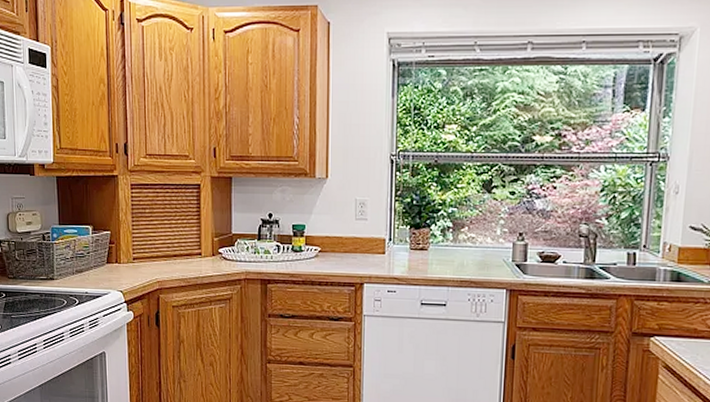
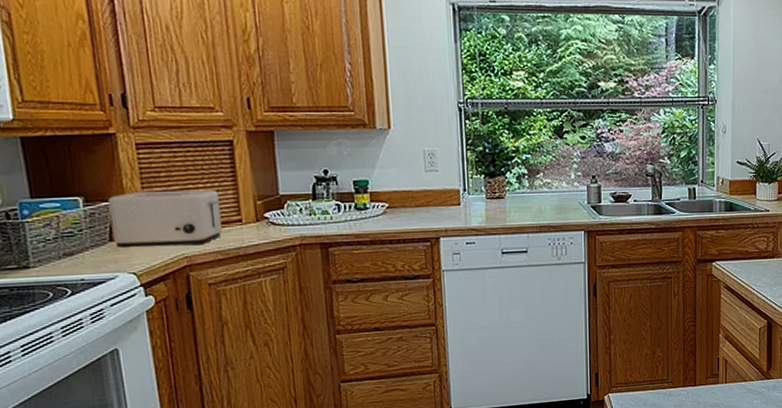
toaster: none [108,223,186,272] -> present [107,190,222,248]

